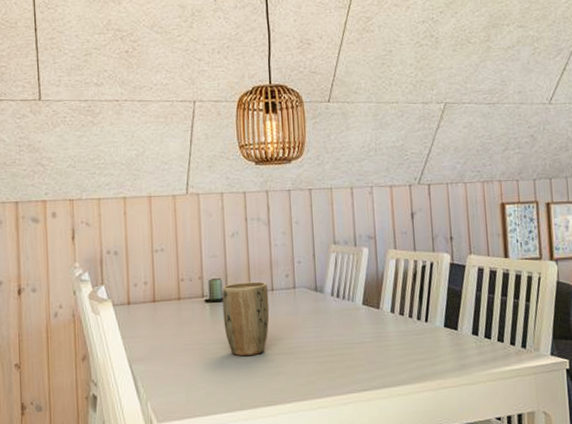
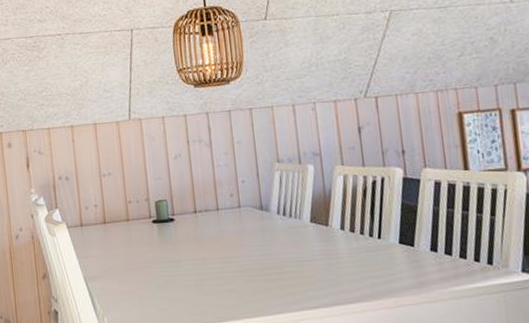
plant pot: present [222,281,270,357] -> none [168,201,216,275]

